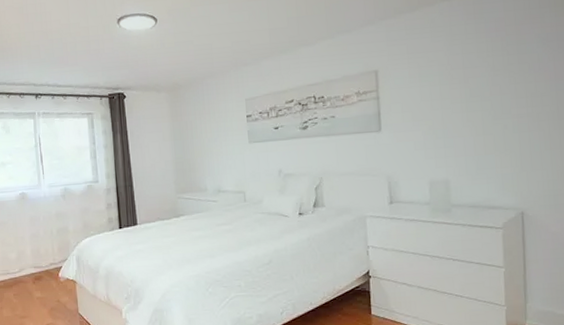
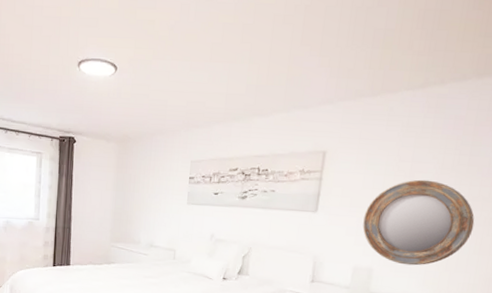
home mirror: none [428,83,539,172] -> present [362,179,475,266]

